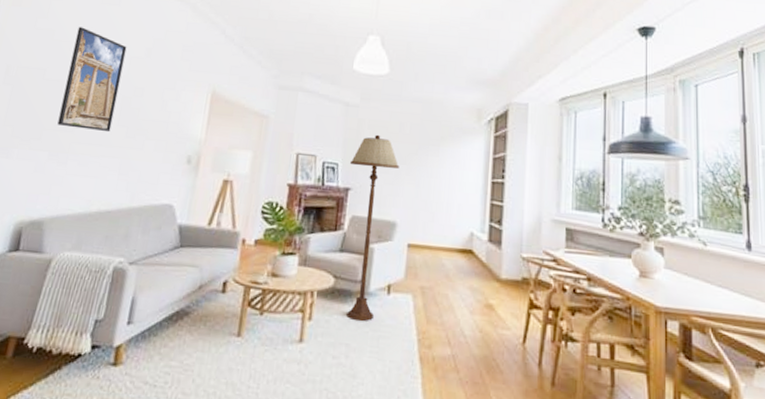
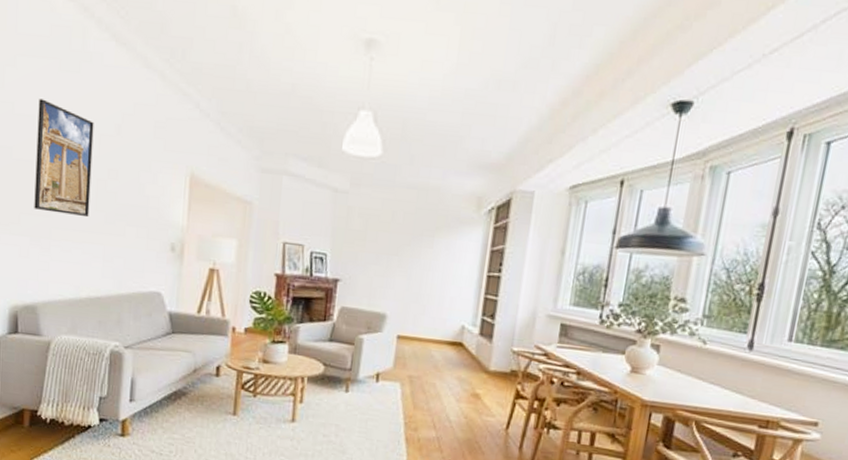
floor lamp: present [347,134,400,322] -> none [336,223,391,406]

